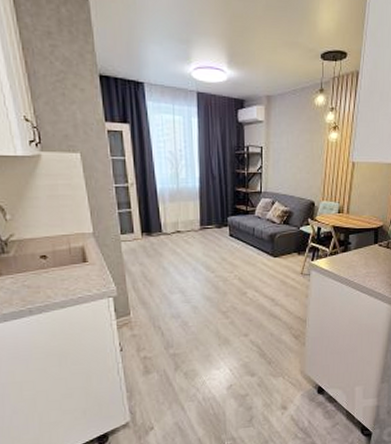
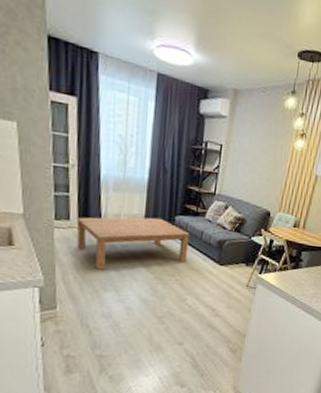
coffee table: none [140,220,243,275] -> present [76,217,190,270]

